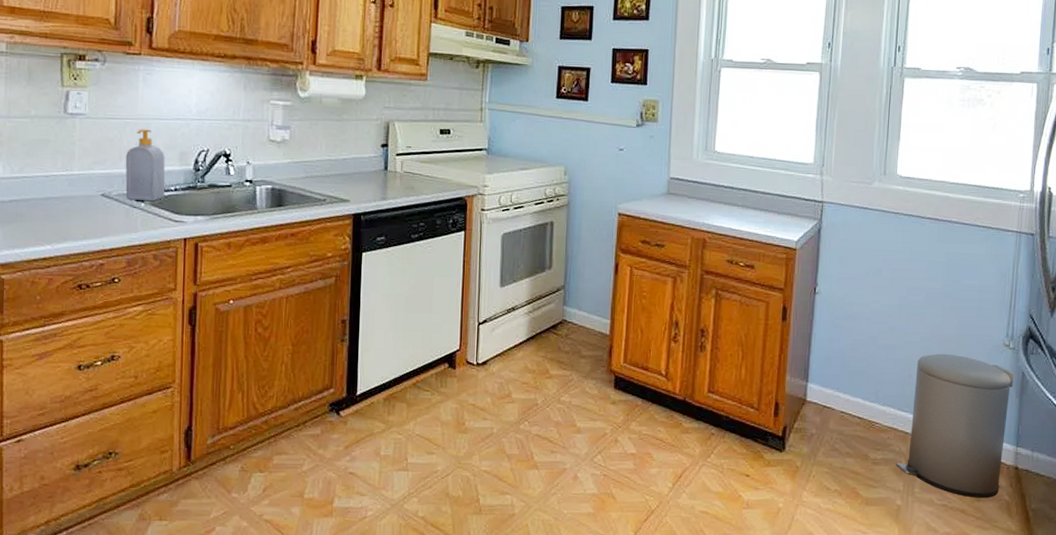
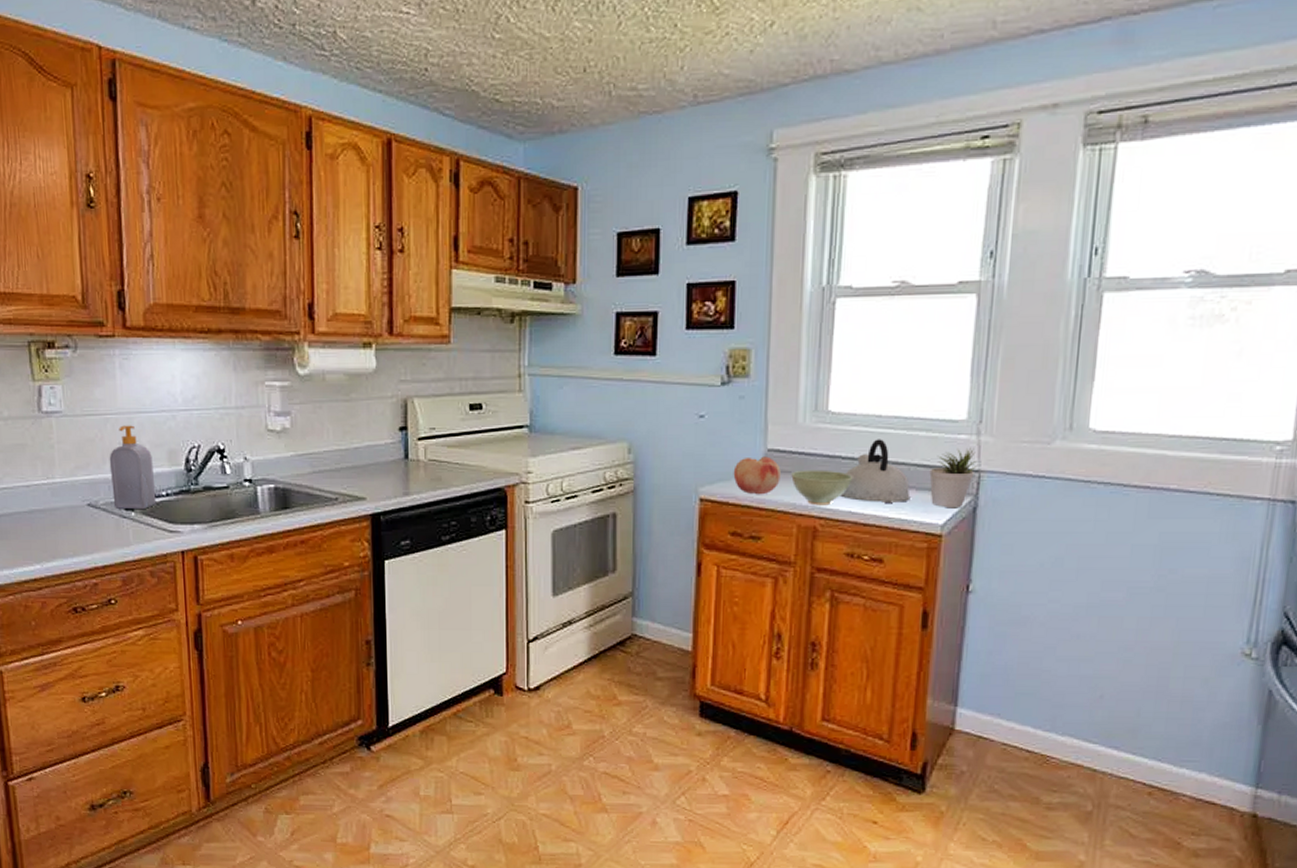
fruit: none [644,183,680,213] -> present [733,456,781,495]
bowl: none [687,194,733,223] -> present [791,470,853,506]
kettle: none [723,174,774,223] -> present [840,439,911,503]
potted plant: none [787,184,821,229] -> present [929,447,978,509]
pedal bin: present [895,353,1015,498] -> none [1078,667,1257,854]

